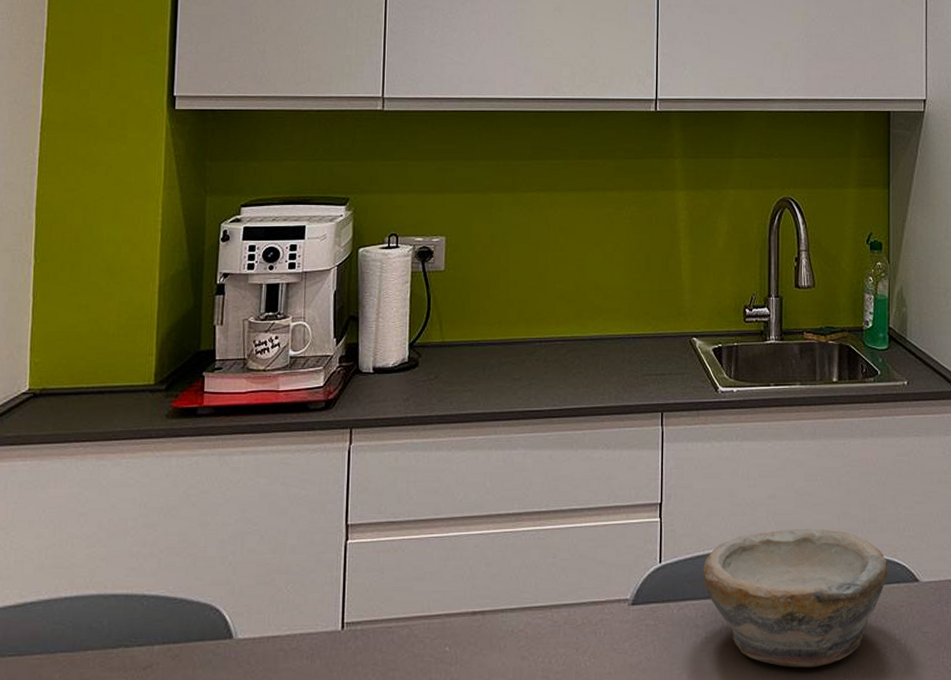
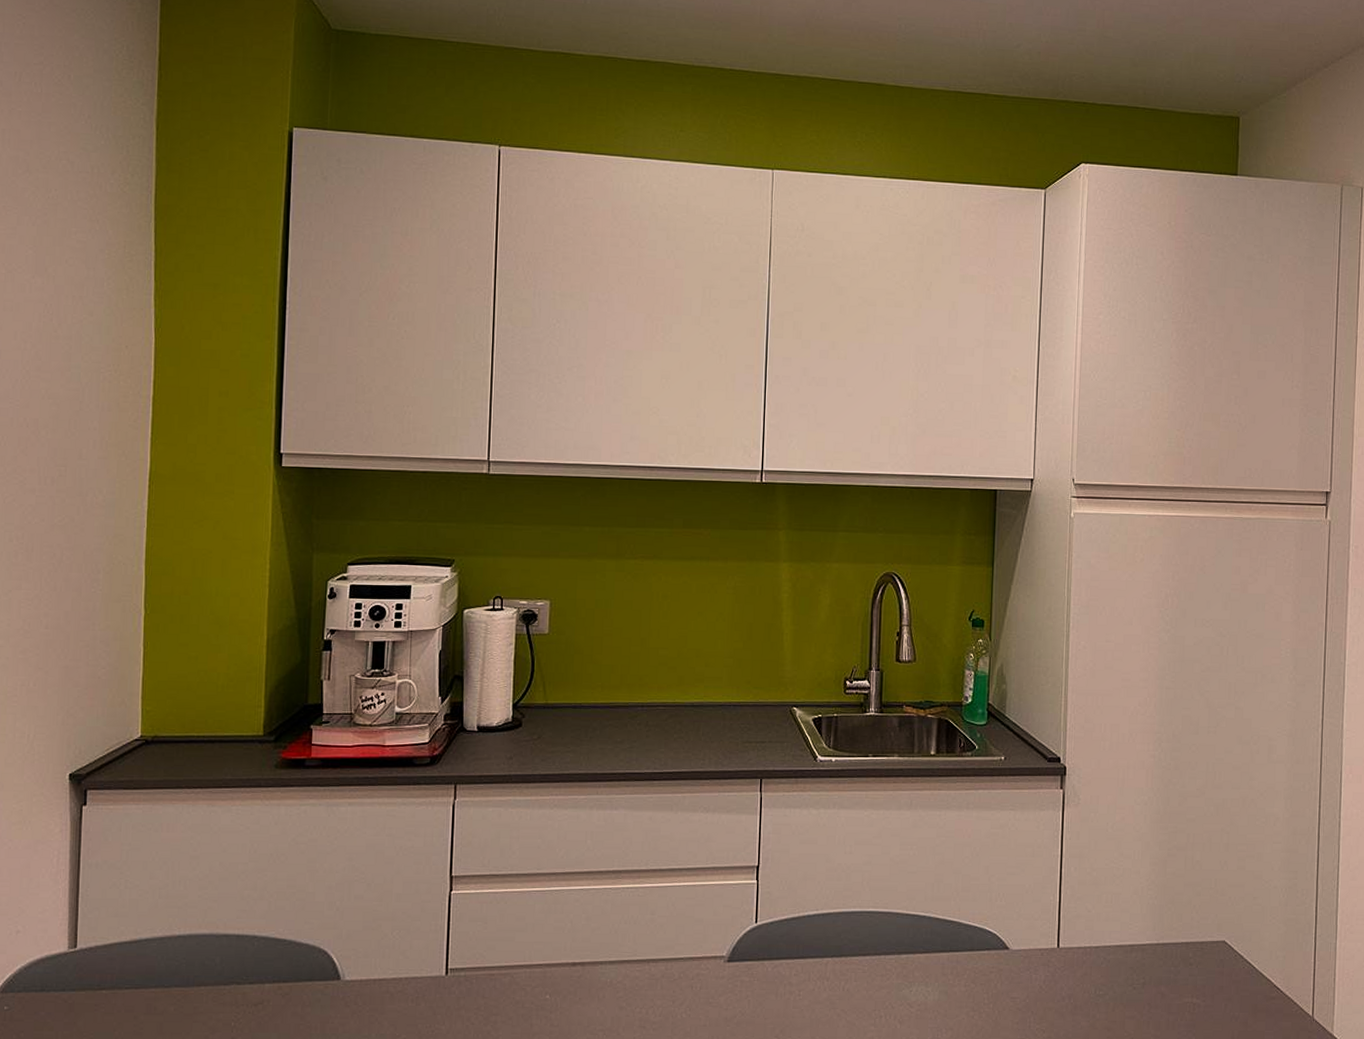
bowl: present [703,528,888,668] -> none [797,895,980,1027]

